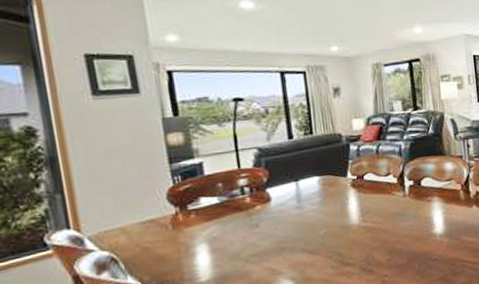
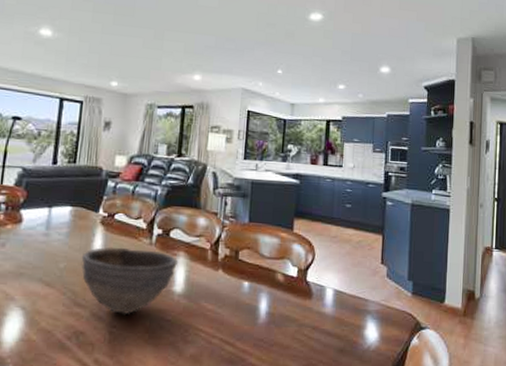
bowl: none [339,201,435,264] -> present [81,247,179,315]

